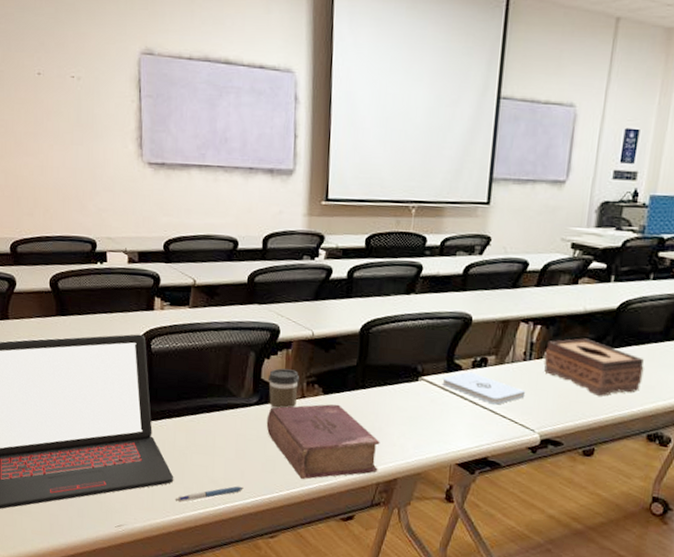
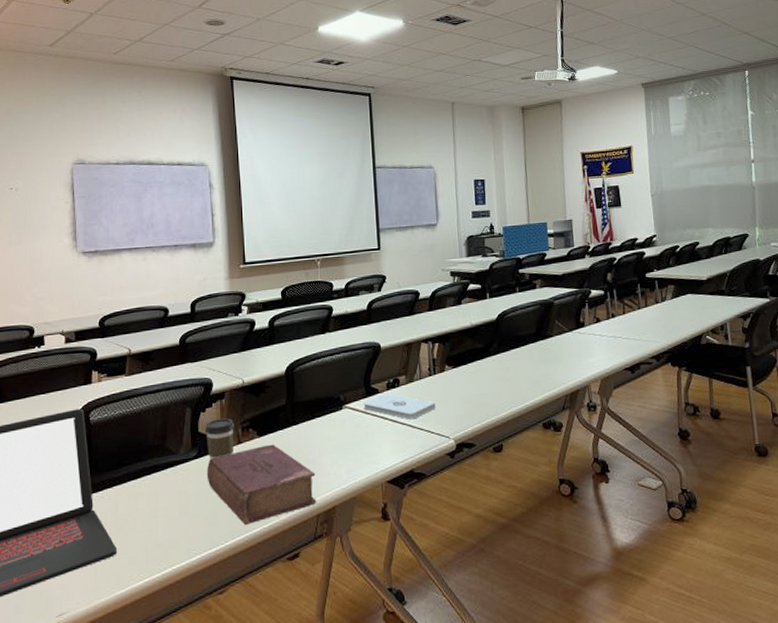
pen: present [175,486,244,502] -> none [119,545,189,575]
tissue box: present [543,338,644,396] -> none [445,348,529,396]

